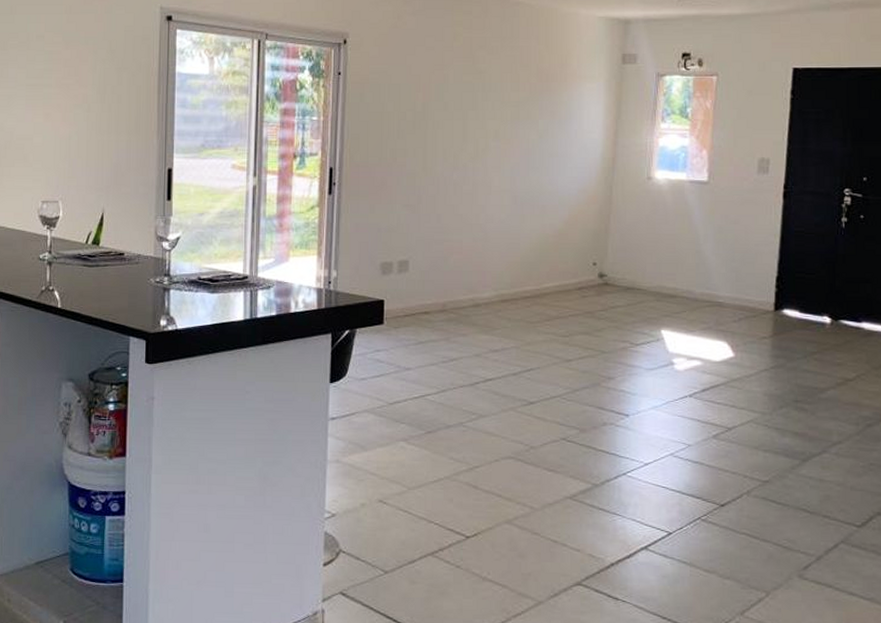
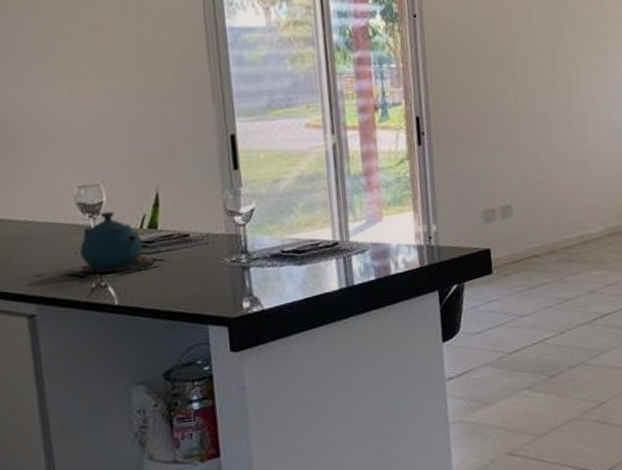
teapot: none [20,225,104,280] -> present [61,211,167,276]

